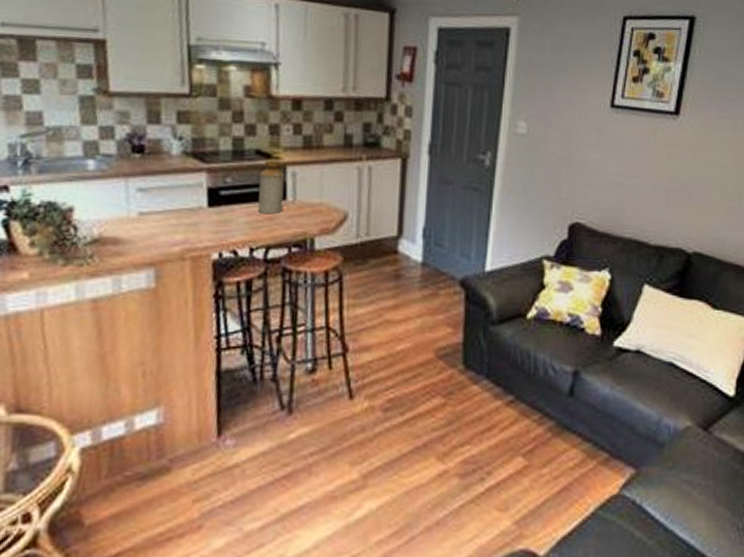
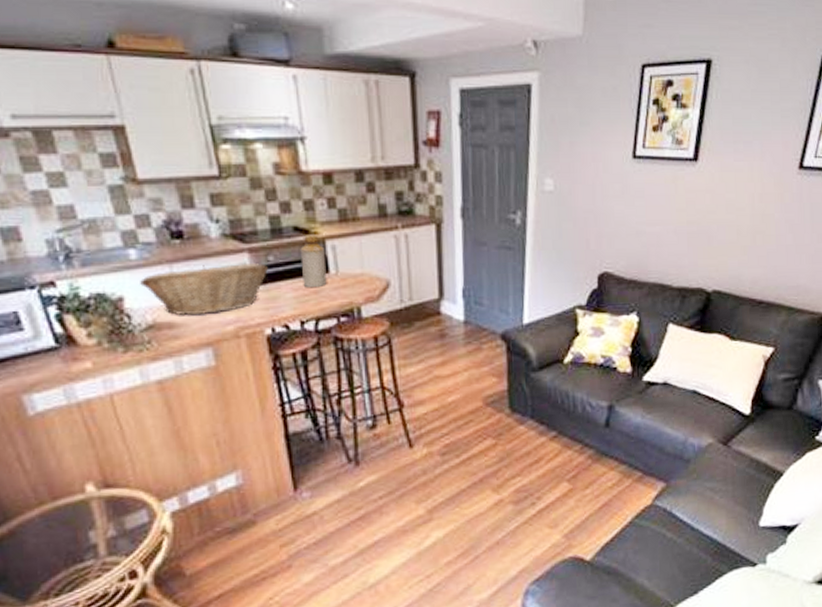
fruit basket: none [93,181,224,233] -> present [140,263,268,316]

